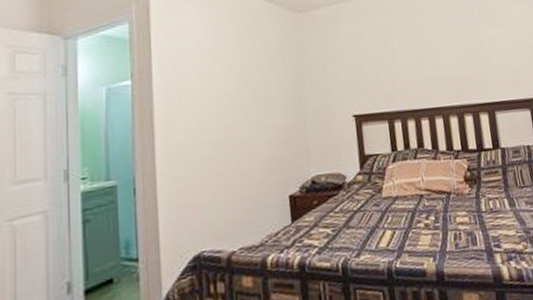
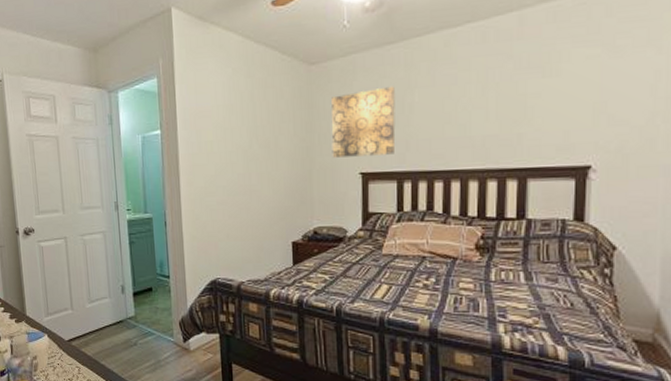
wall art: none [320,33,383,102] -> present [331,86,396,158]

